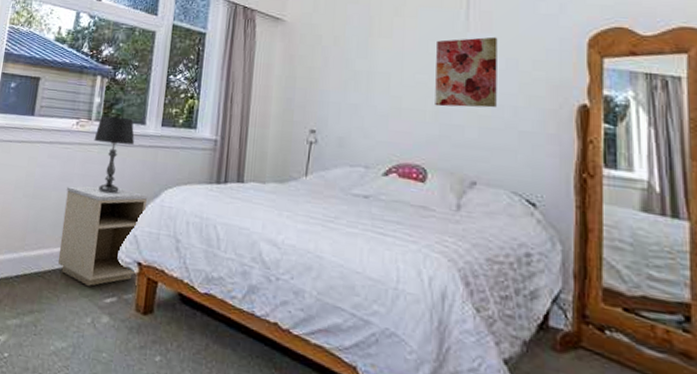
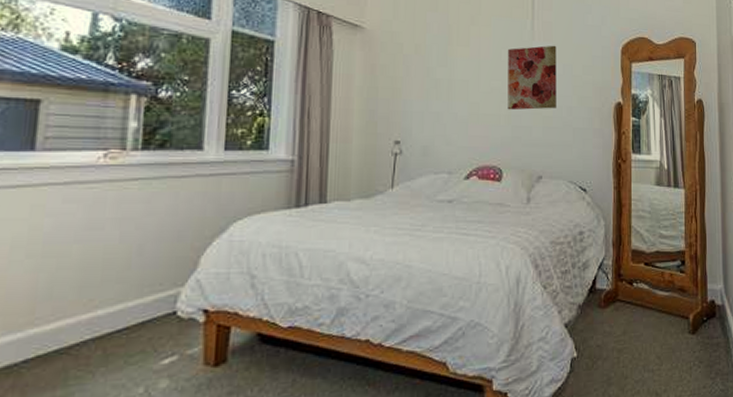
nightstand: present [58,186,148,286] -> none [89,228,212,350]
table lamp: present [94,116,135,194] -> none [131,144,190,237]

